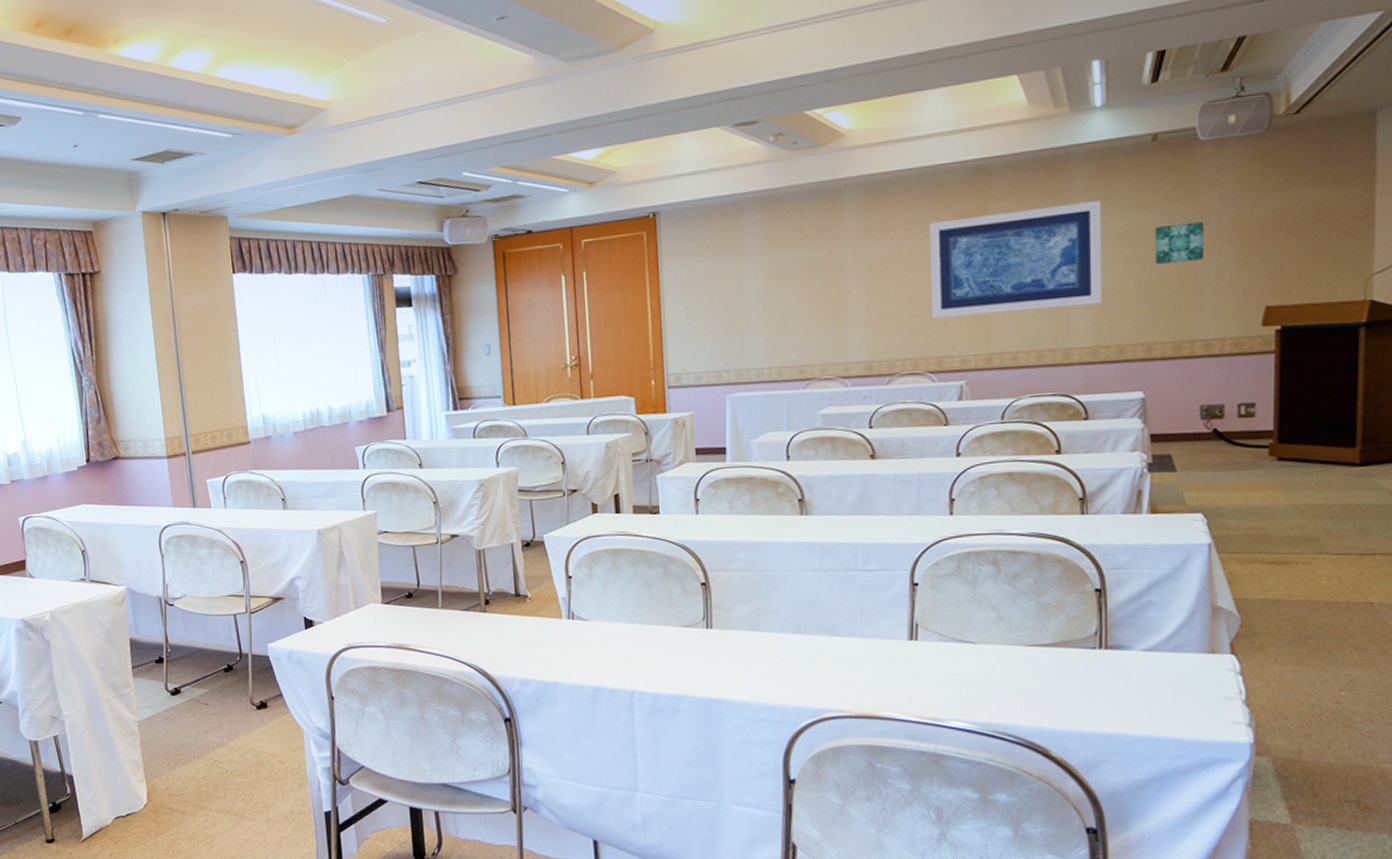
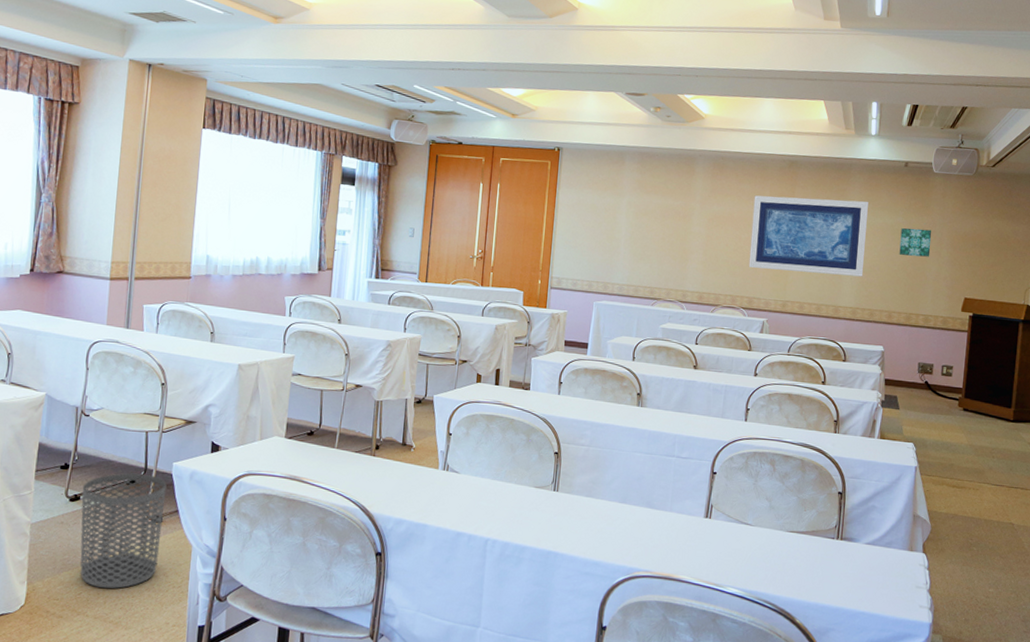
waste bin: none [181,659,271,781] -> present [80,473,167,589]

